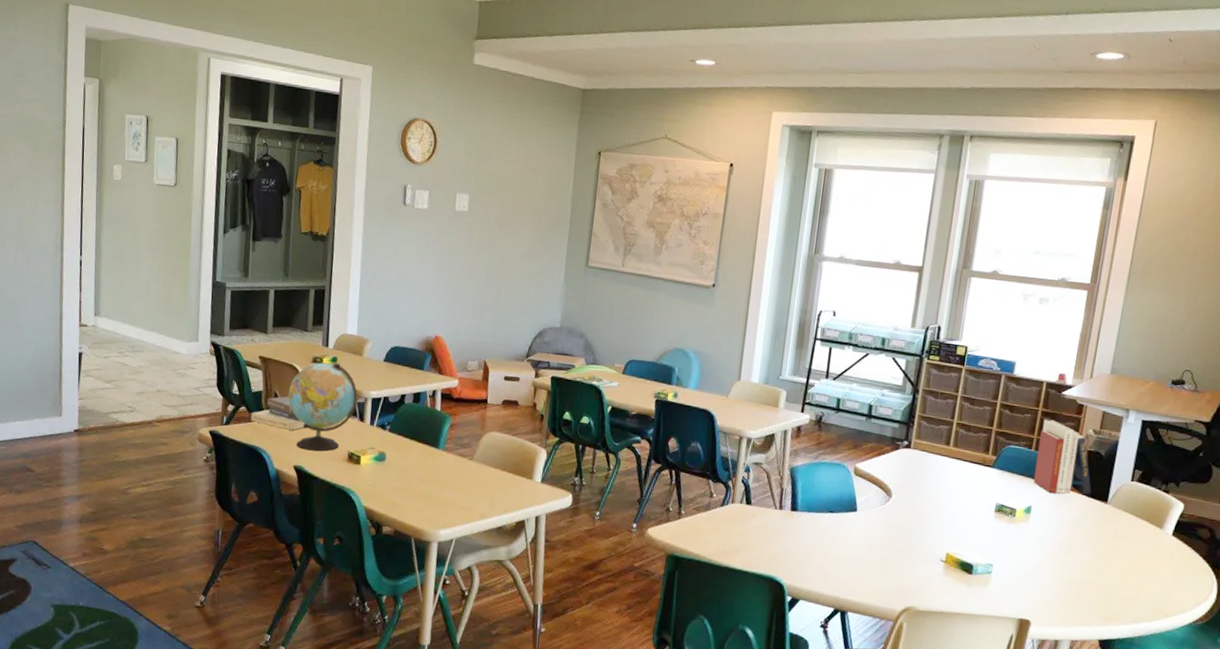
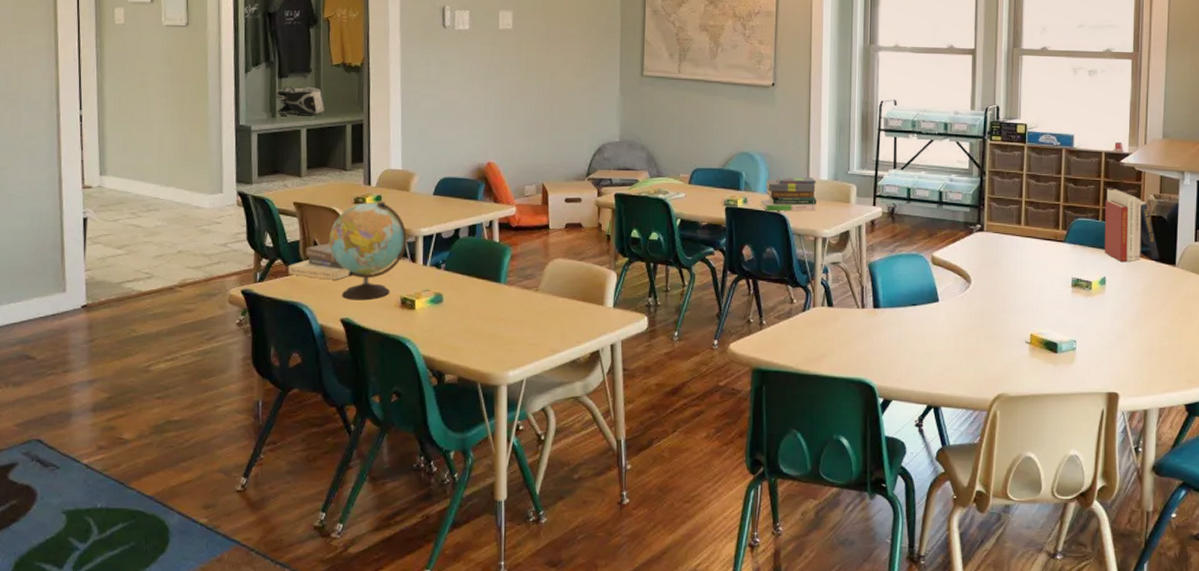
backpack: none [248,248,292,279] -> present [275,86,324,117]
books: none [689,375,747,412] -> present [760,177,817,212]

